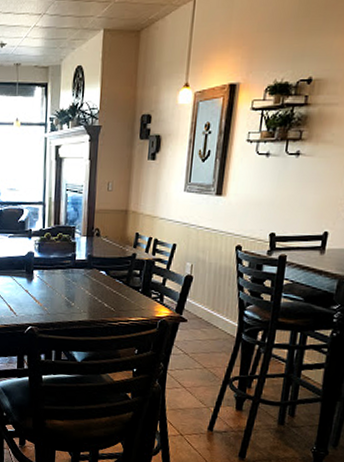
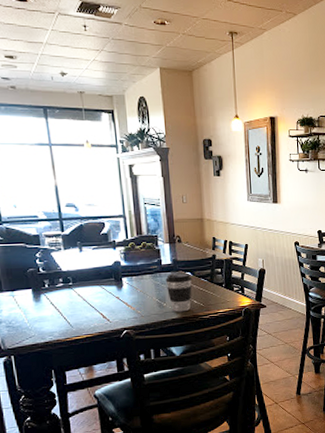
coffee cup: none [77,270,106,315] -> present [165,273,192,312]

